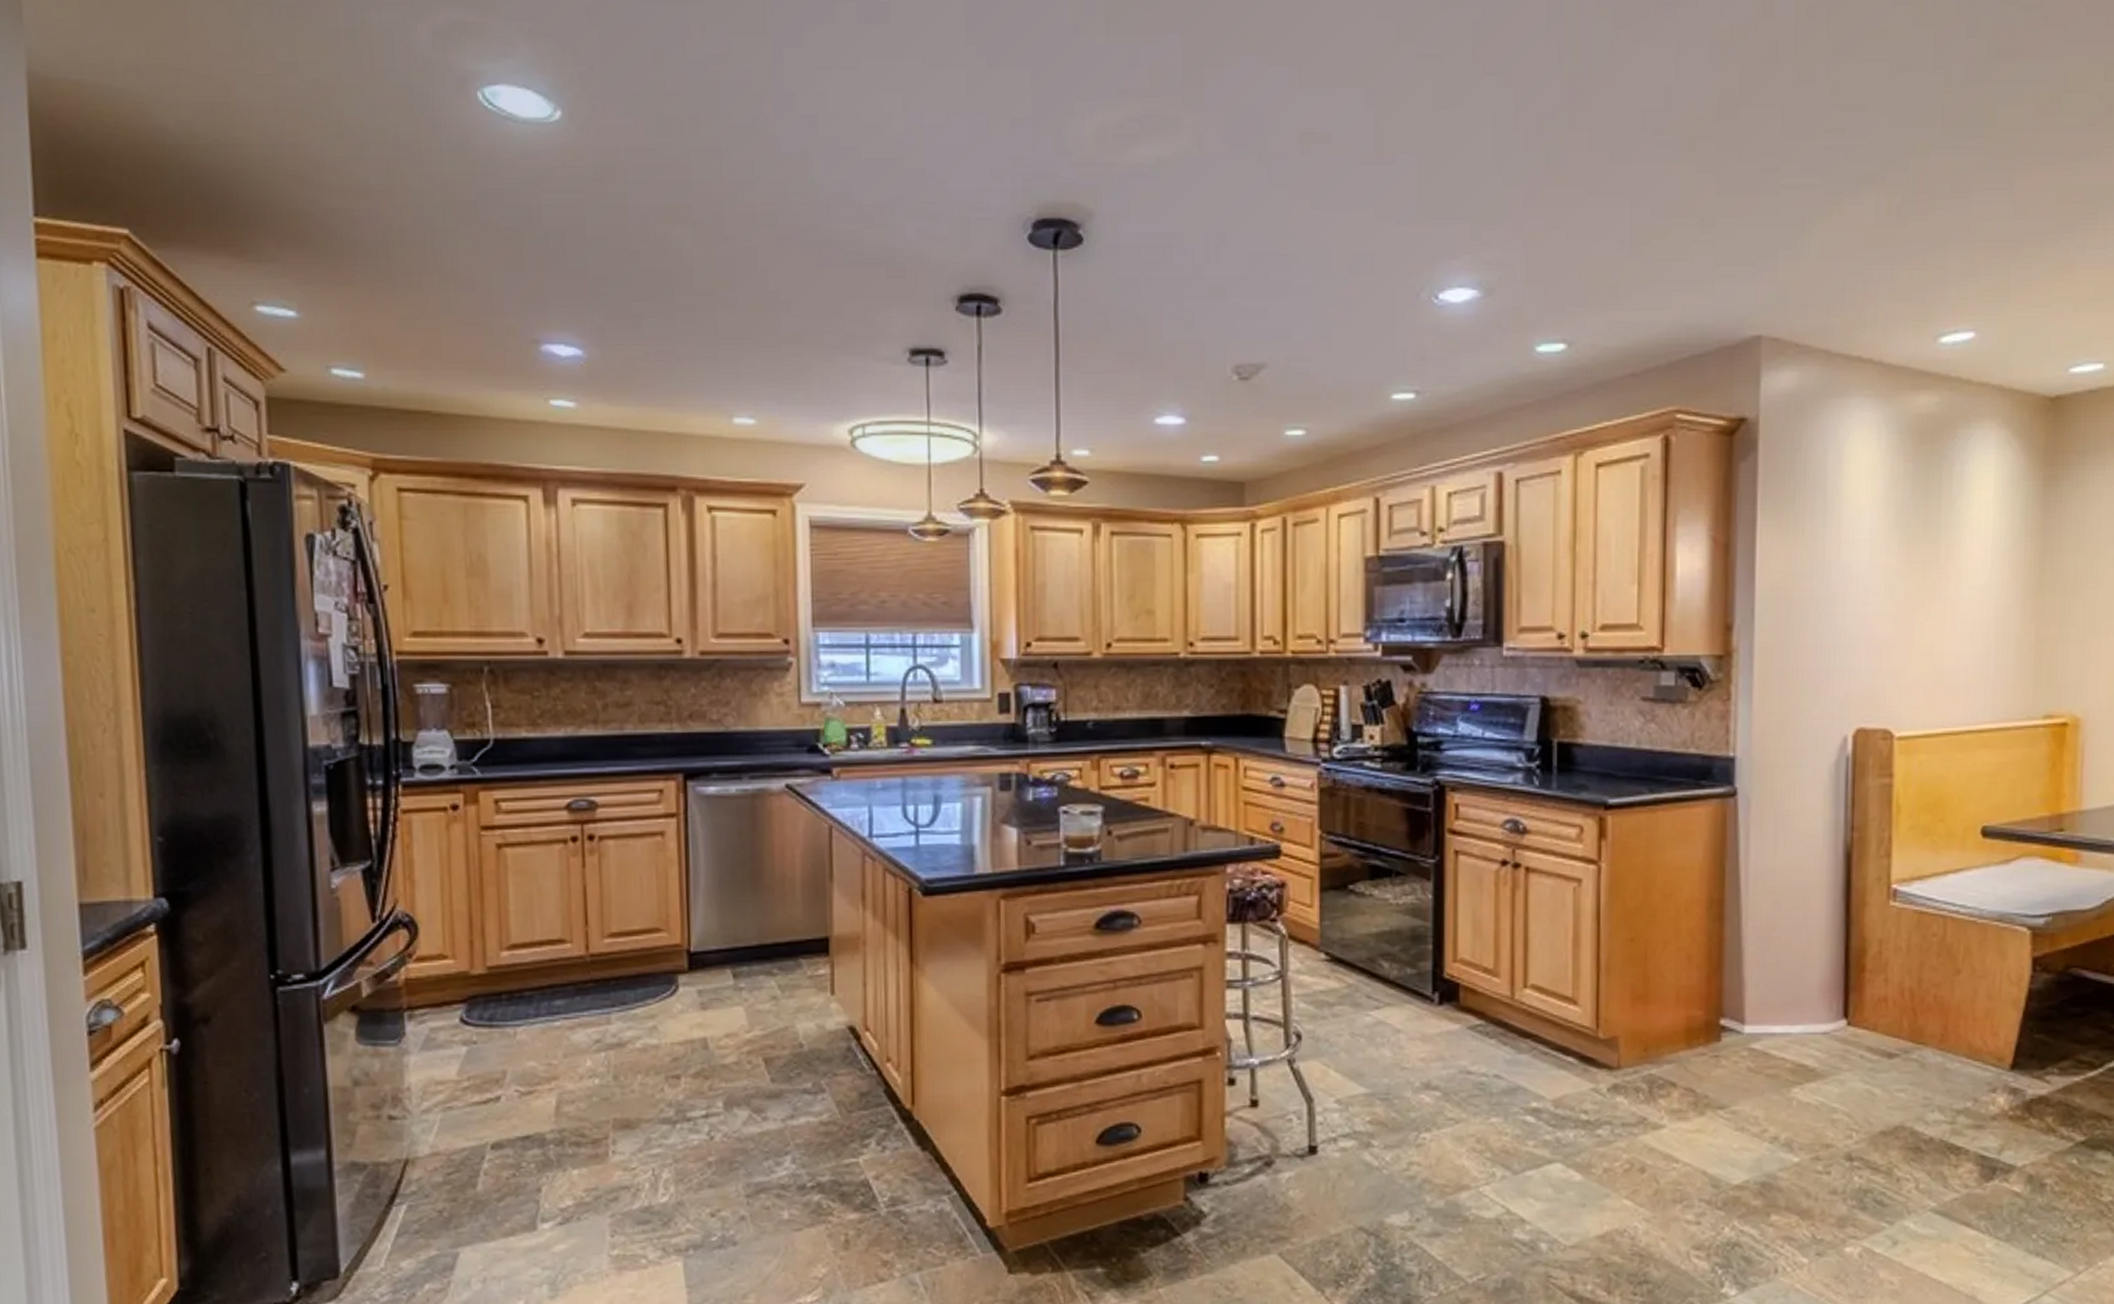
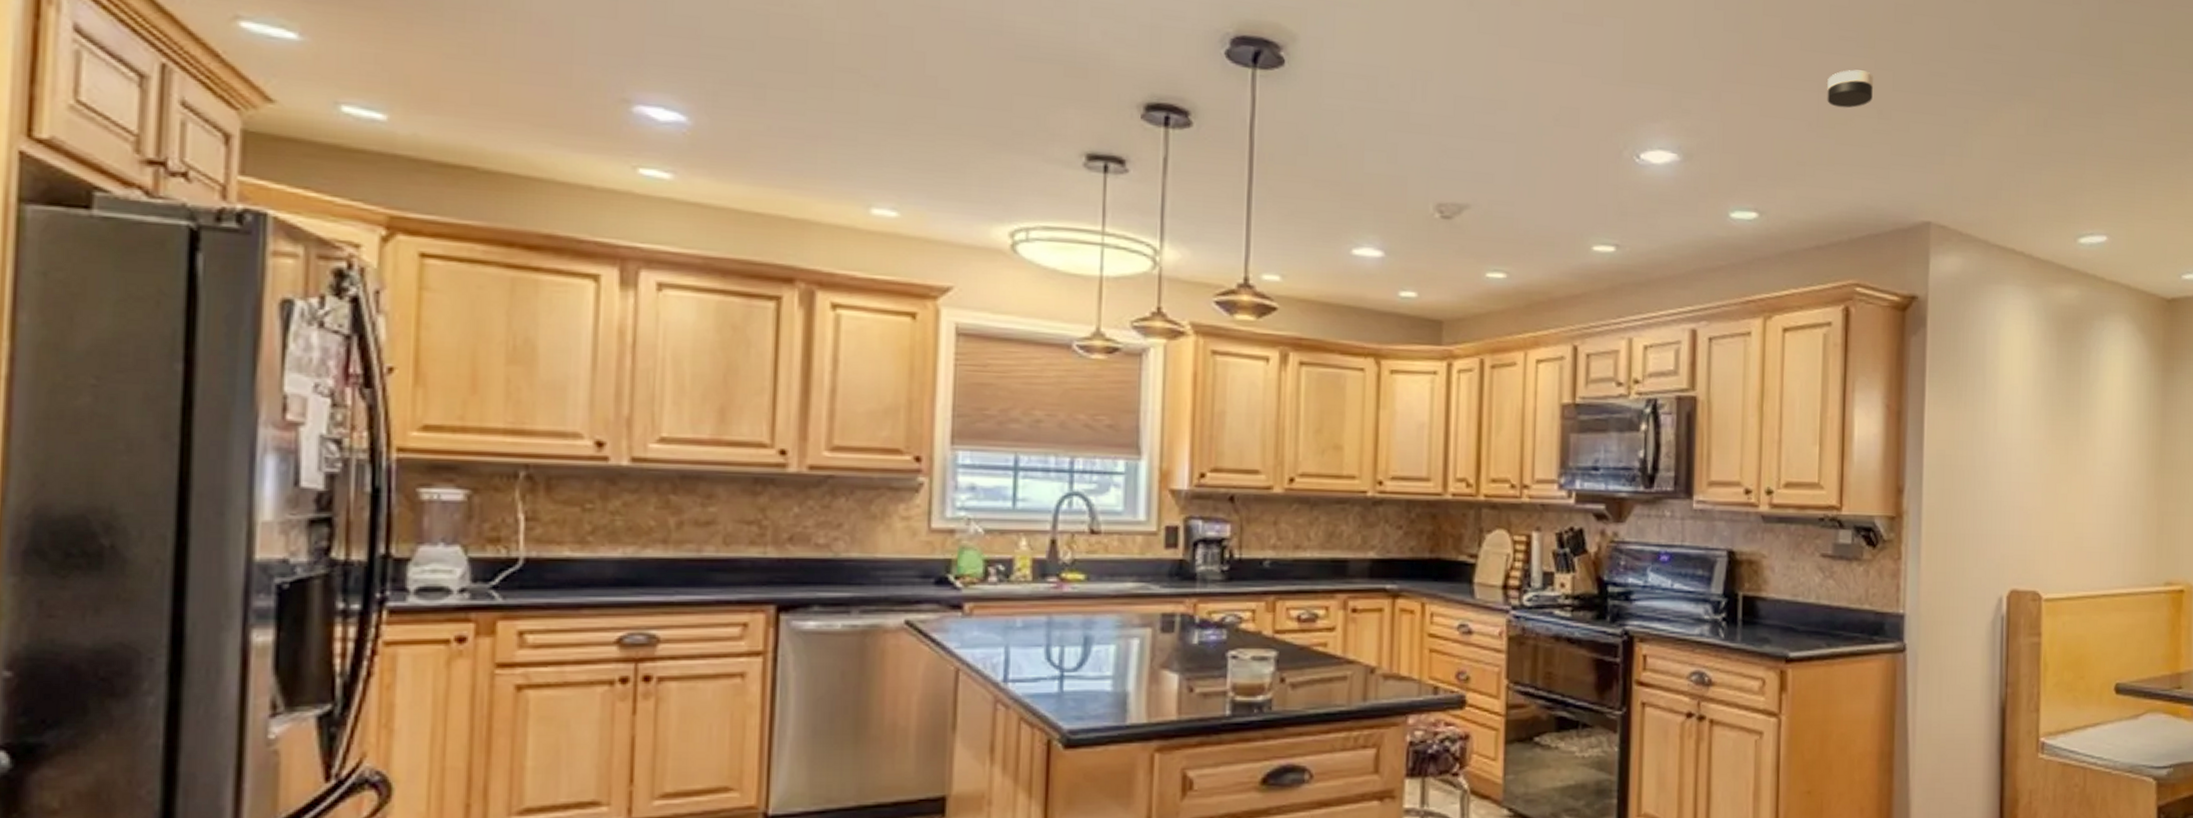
smoke detector: none [1641,176,1693,221] -> present [1827,69,1873,108]

